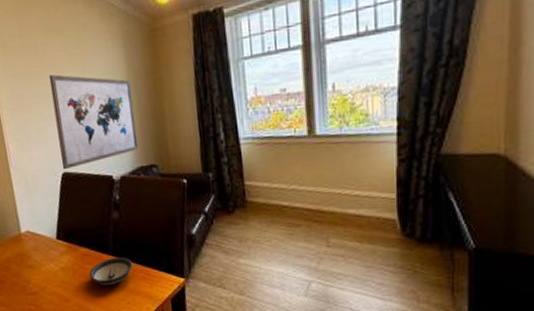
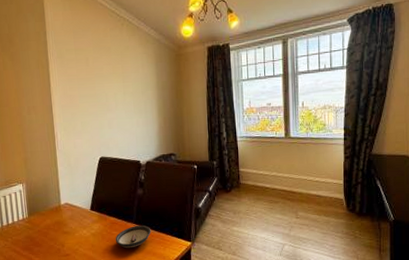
wall art: present [48,74,139,170] -> none [95,81,162,155]

